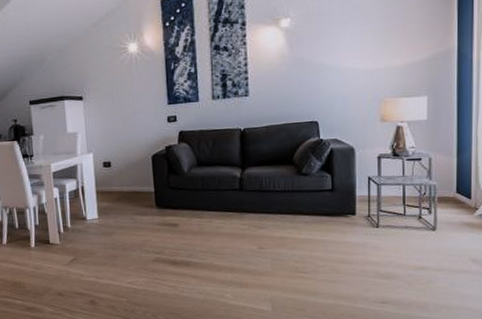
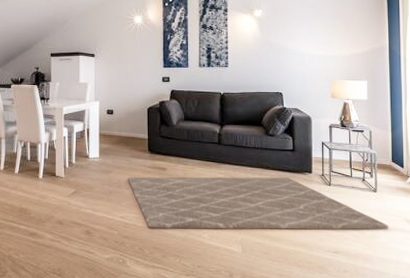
rug: none [133,222,450,293] -> present [127,177,389,230]

